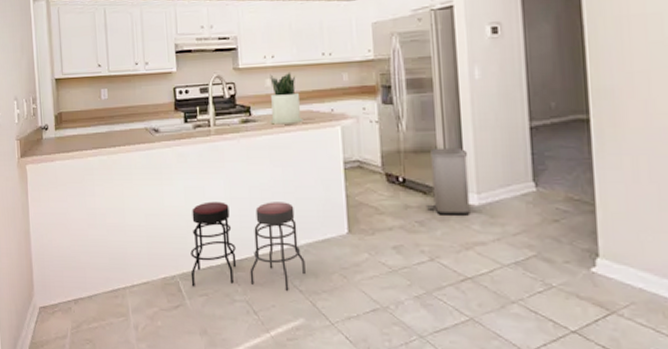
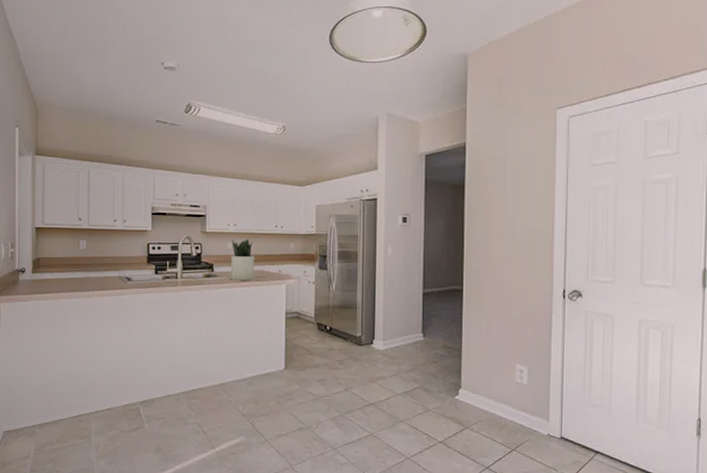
bar stool: present [190,201,306,292] -> none [150,341,249,416]
pedal bin: present [425,147,470,216] -> none [345,305,378,357]

